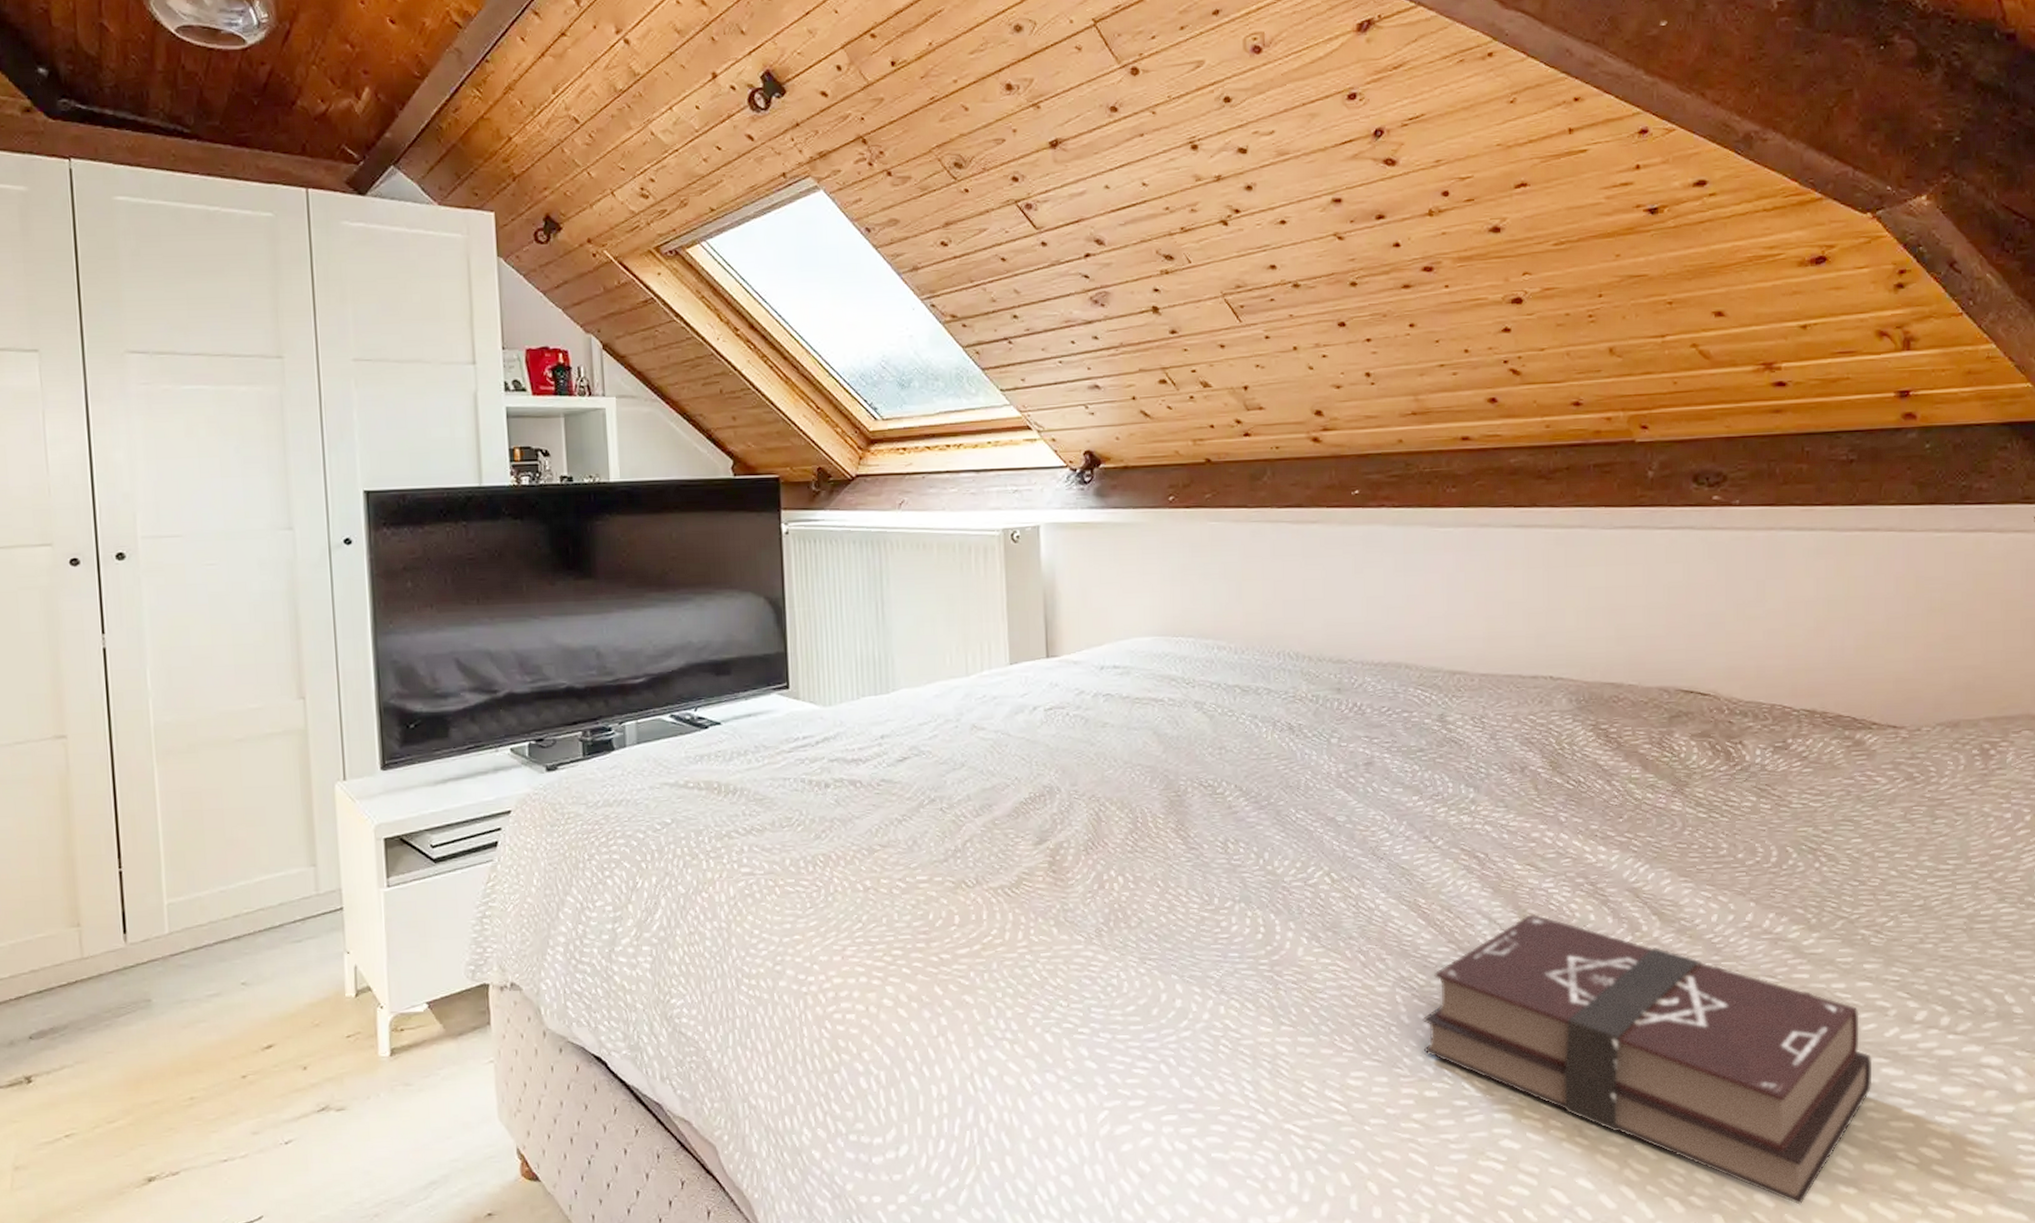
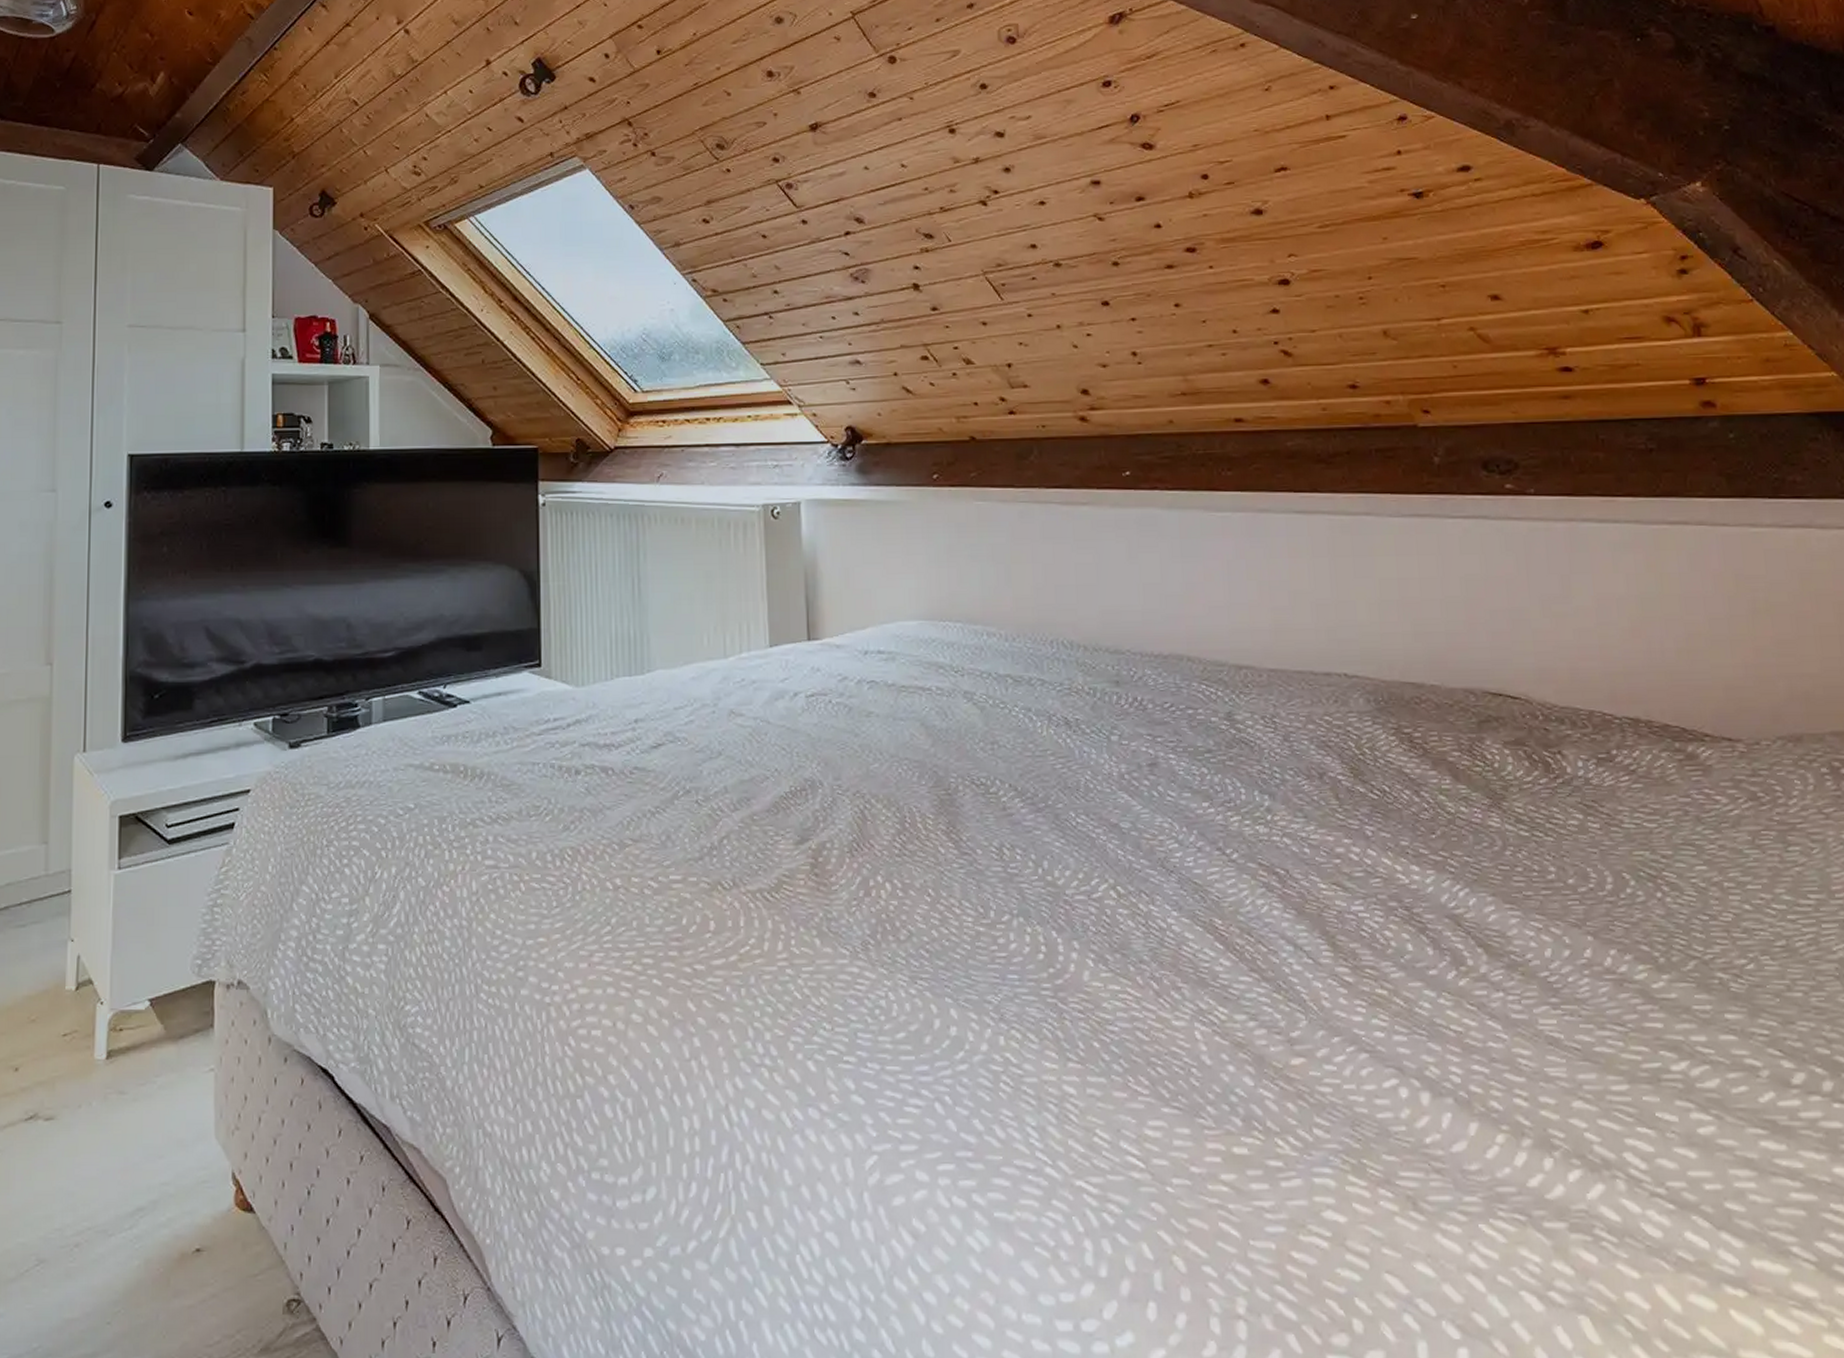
hardback book: present [1423,914,1873,1205] -> none [1226,941,1751,1308]

